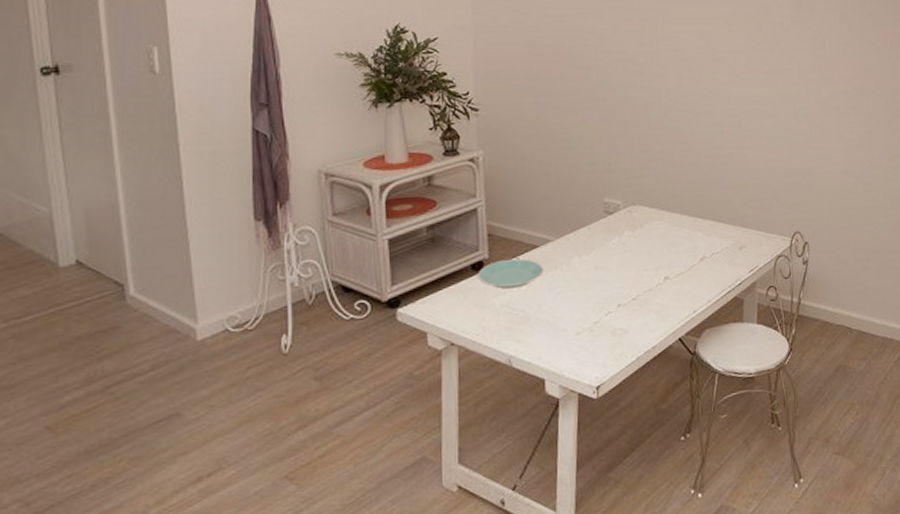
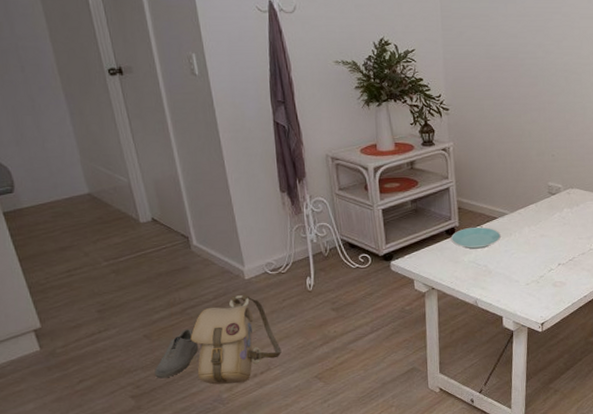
shoe: none [55,414,121,491] -> present [155,329,198,379]
backpack: none [112,361,240,496] -> present [190,294,282,385]

